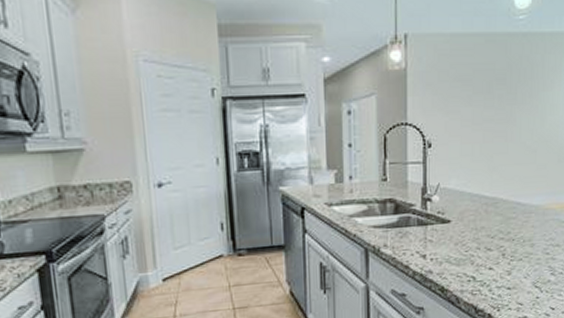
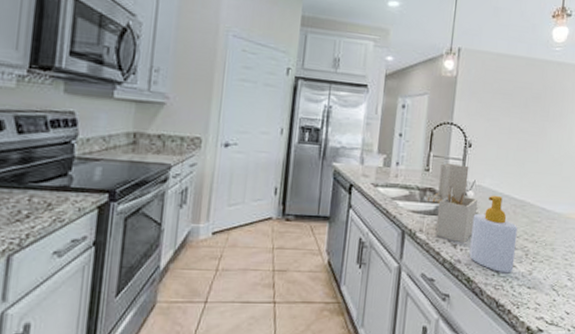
utensil holder: none [383,168,445,253] -> present [423,162,479,243]
soap bottle: none [441,196,492,278] -> present [469,195,518,274]

